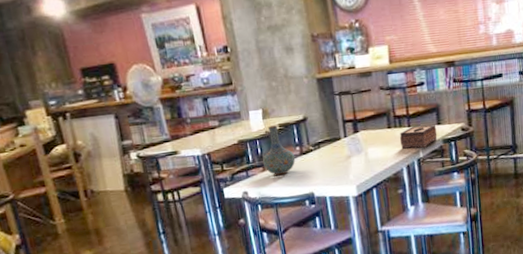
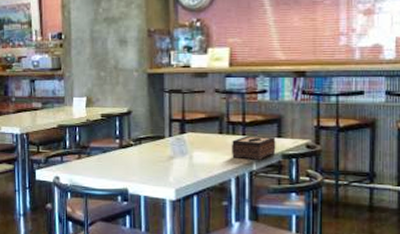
vase: present [262,125,296,176] -> none [79,115,114,166]

